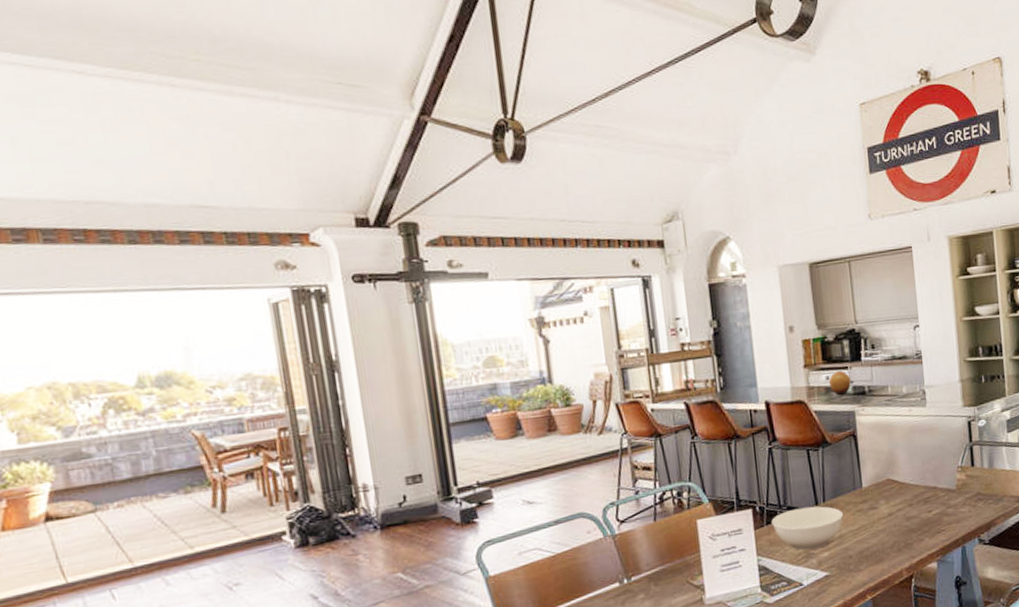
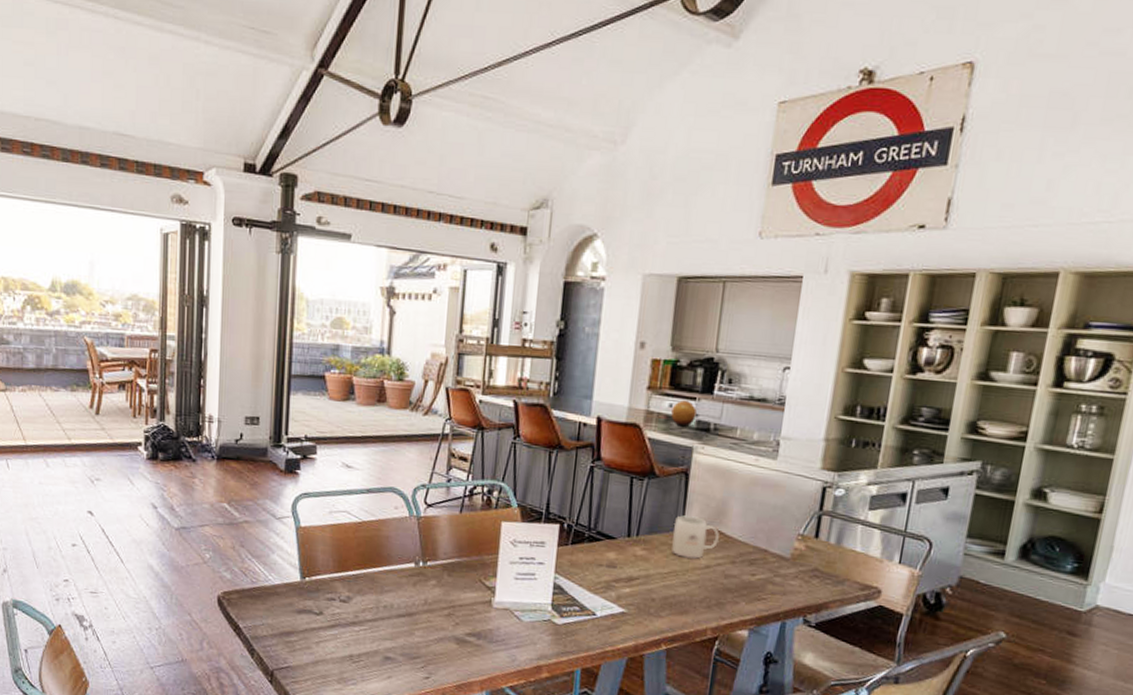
bowl: present [771,506,843,550] -> none [577,535,655,582]
mug: none [853,472,895,512] -> present [671,515,720,559]

